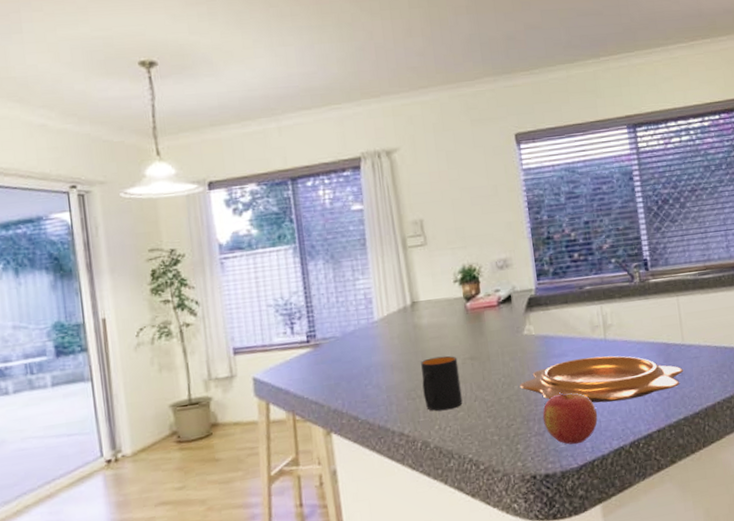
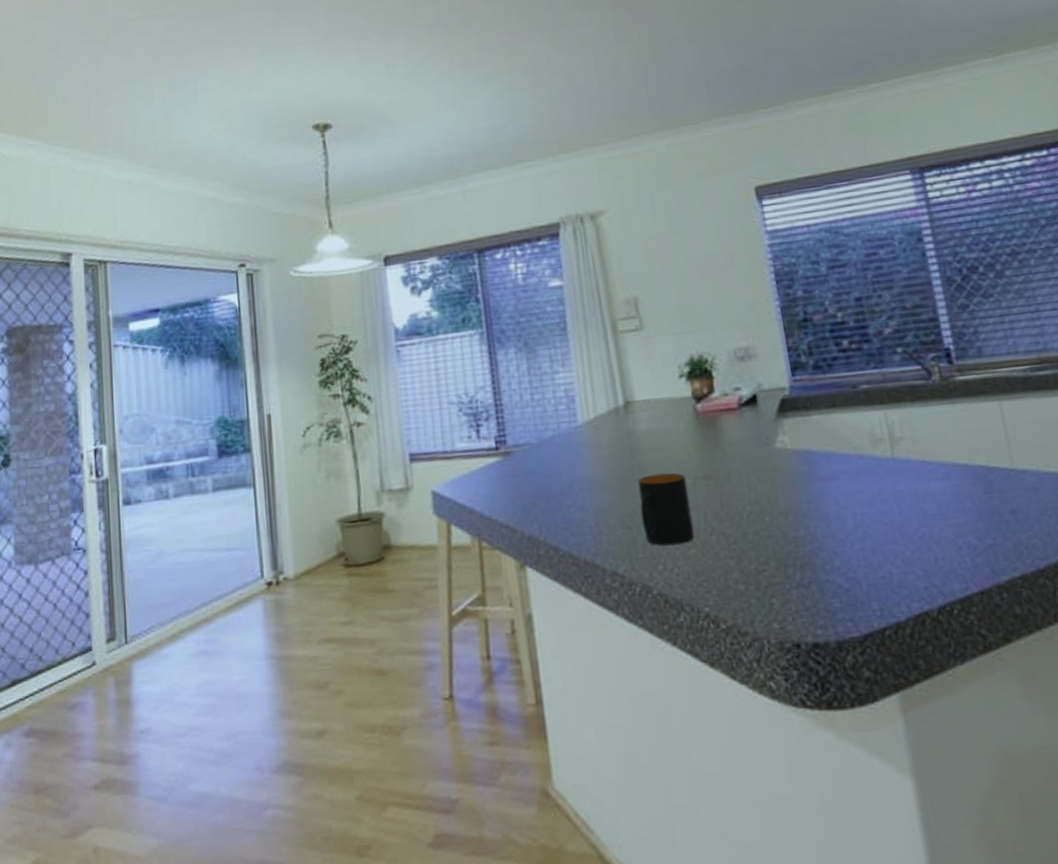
decorative bowl: present [519,355,683,403] -> none [772,481,1016,547]
apple: present [542,392,598,445] -> none [806,529,888,604]

